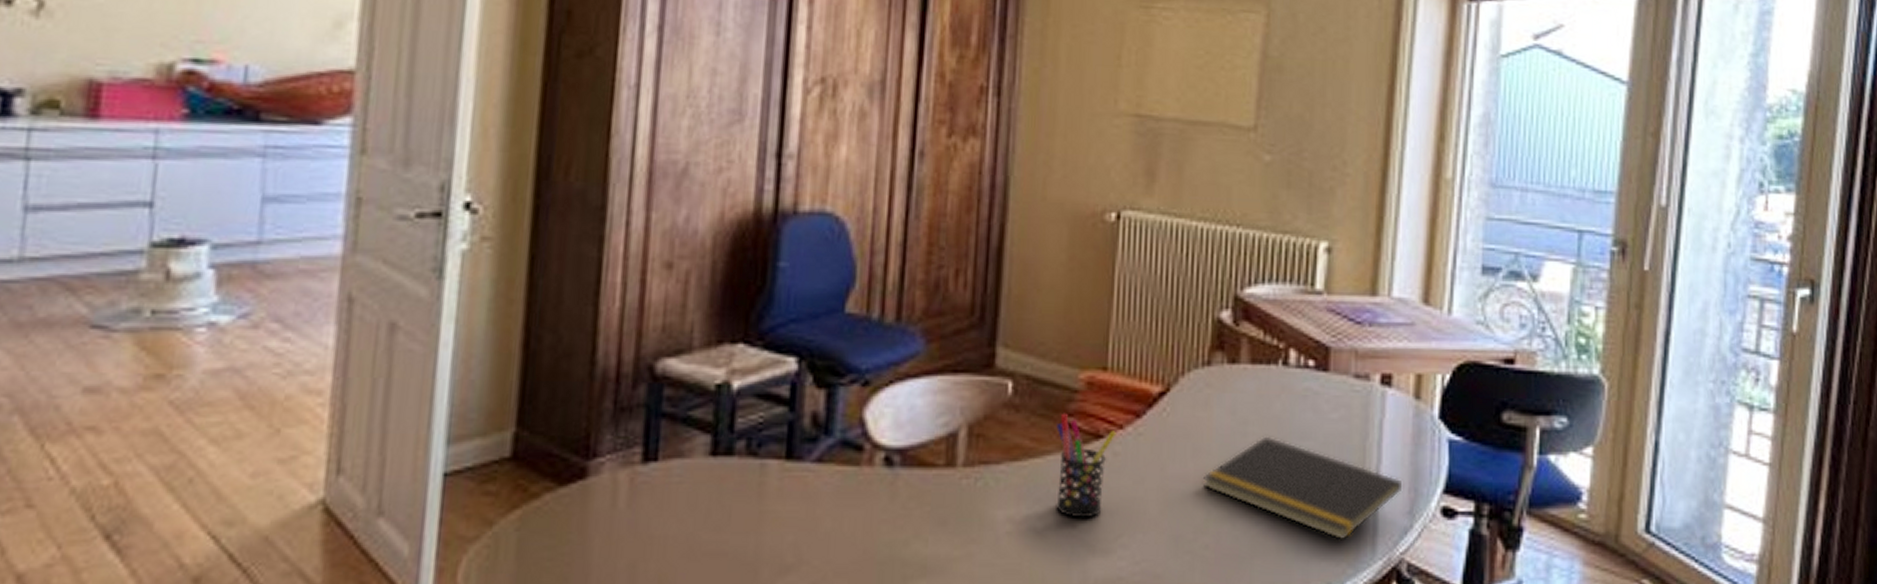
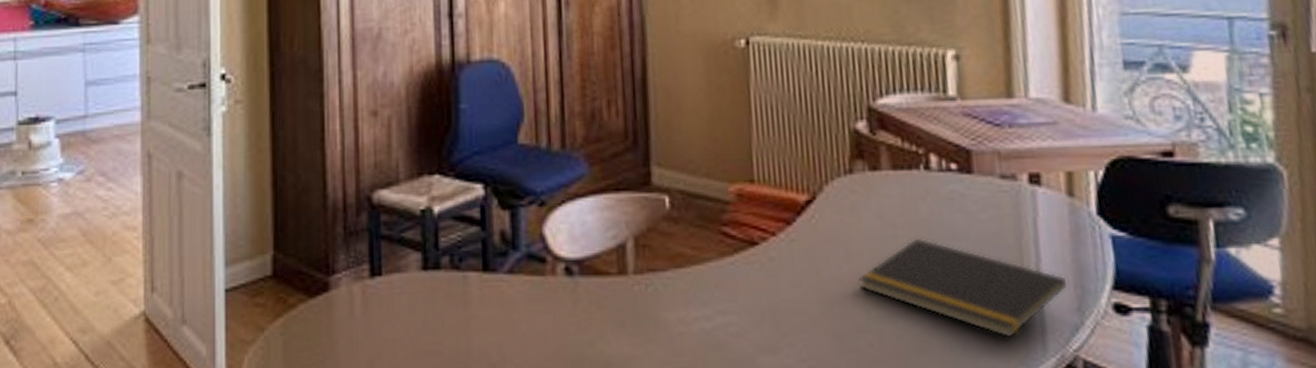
pen holder: present [1056,413,1116,519] -> none [713,223,770,319]

